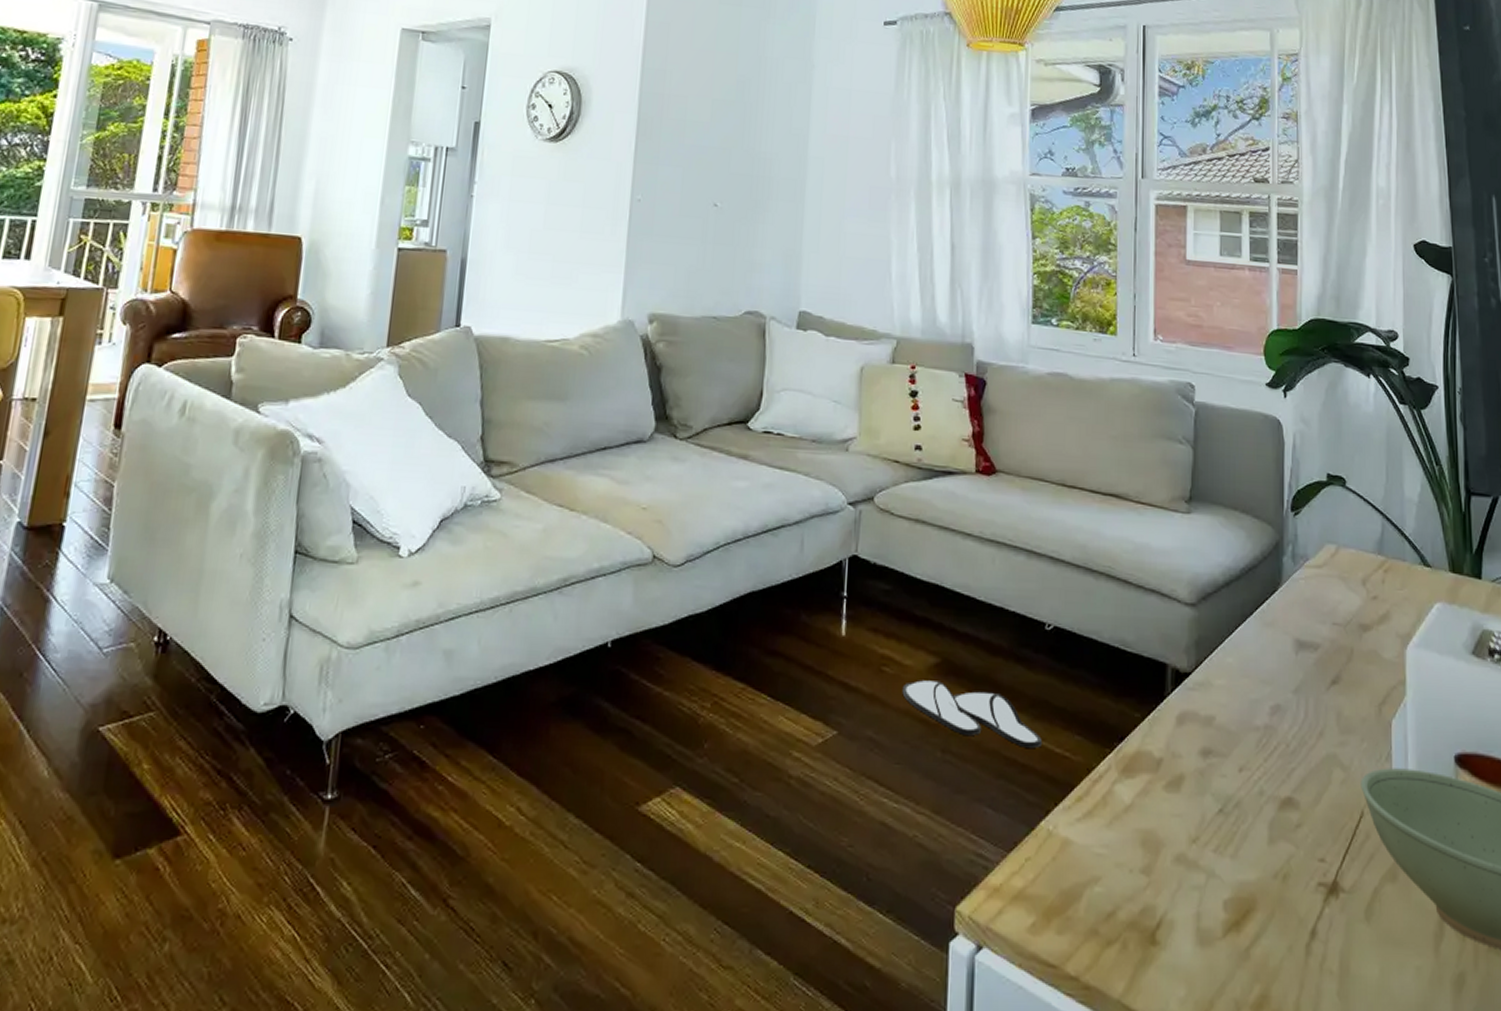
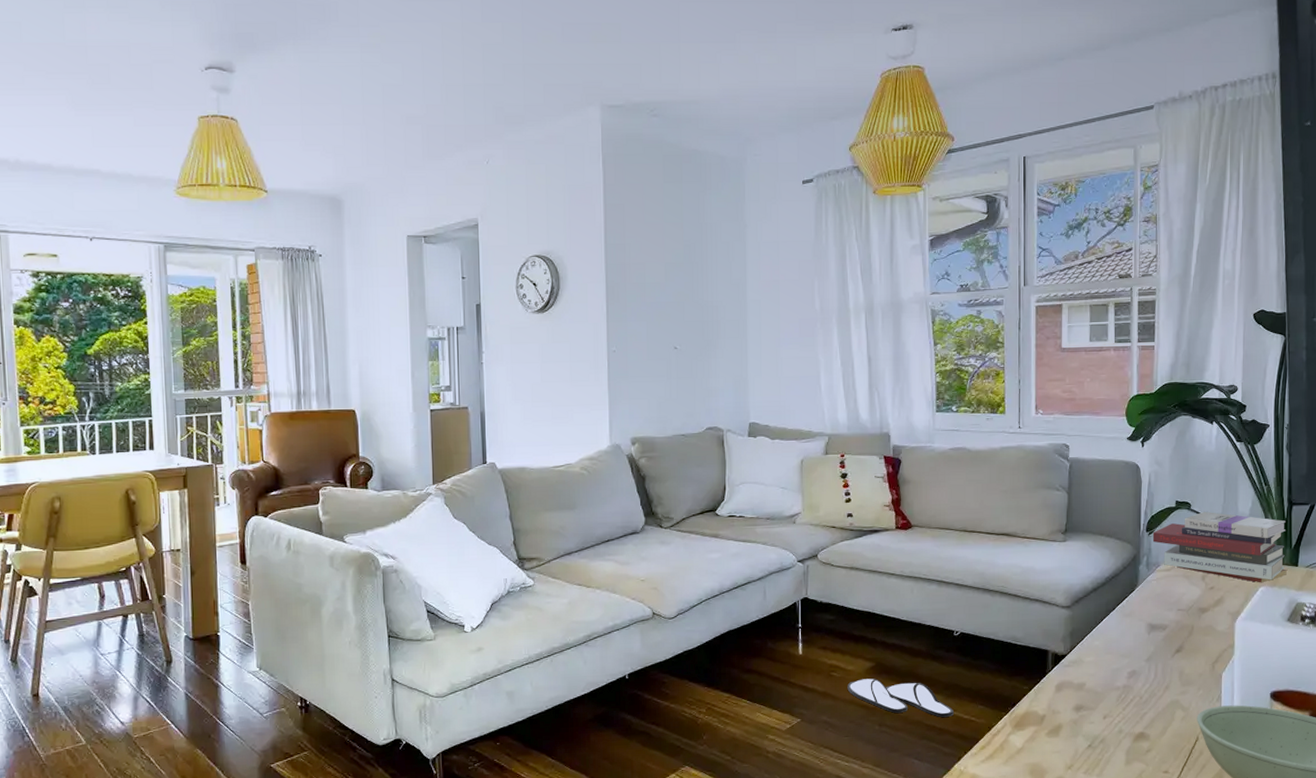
books: none [1299,491,1468,598] -> present [1152,511,1287,583]

